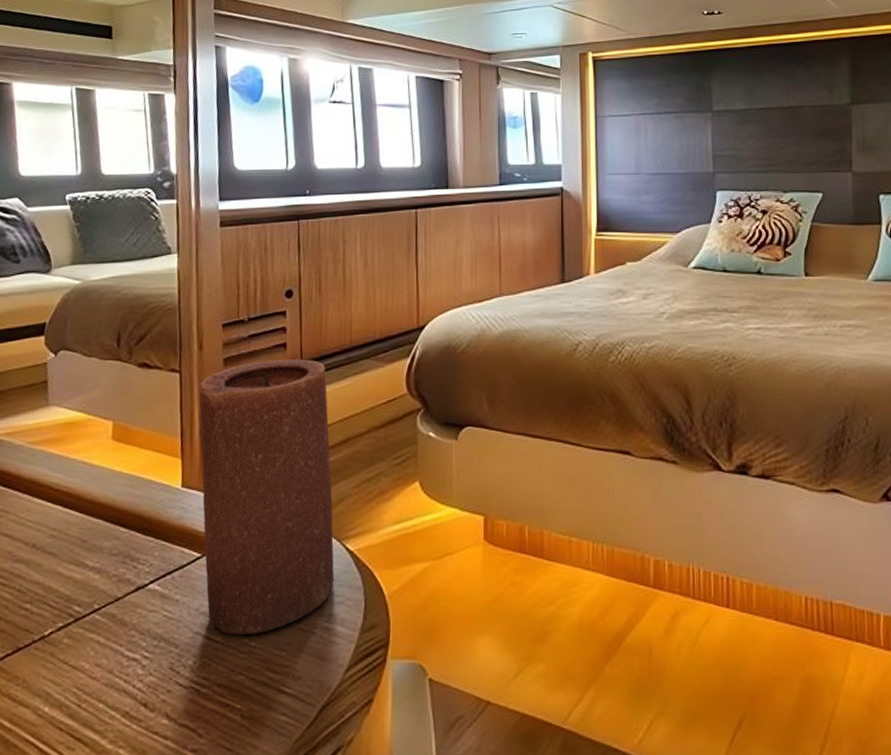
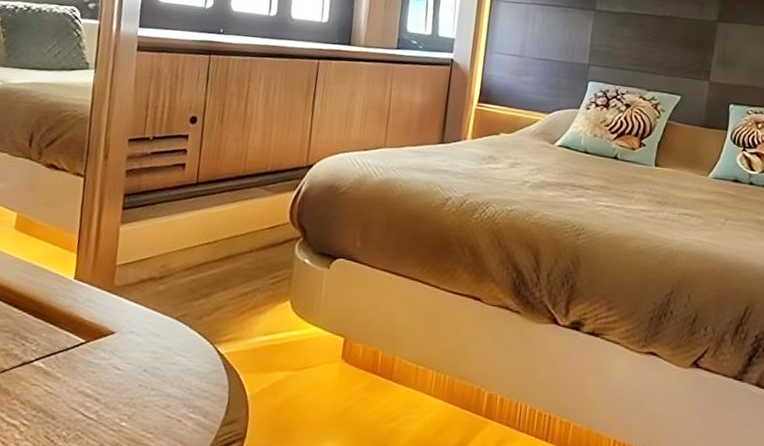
candle: present [199,359,334,635] -> none [85,176,219,416]

